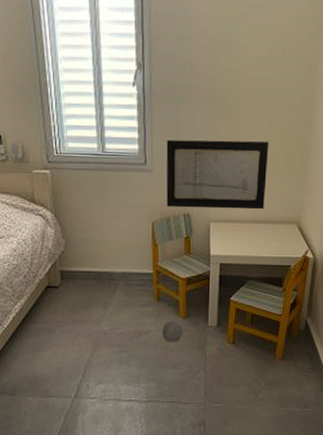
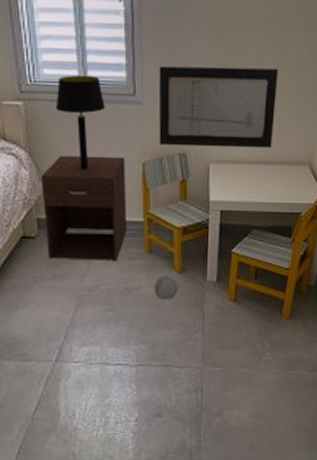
nightstand: none [64,216,139,307] -> present [40,155,128,261]
table lamp: none [77,147,120,229] -> present [55,75,105,171]

